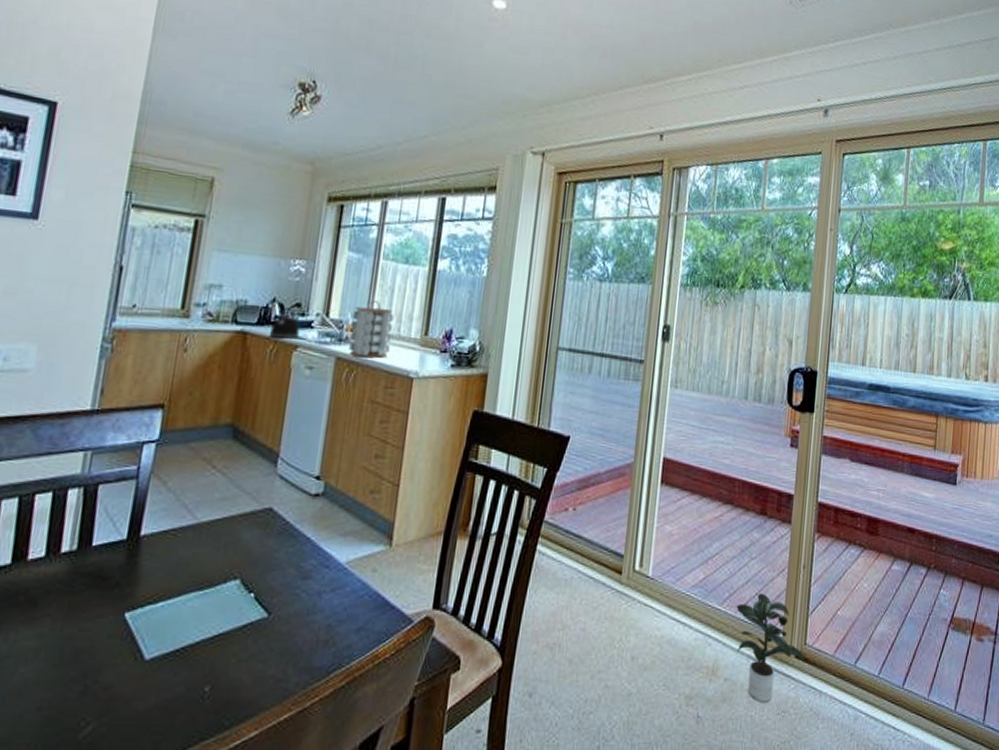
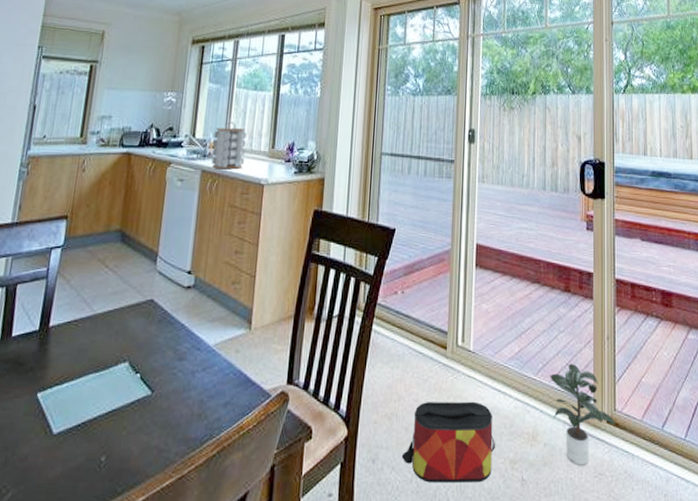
kettle: present [270,307,300,339] -> none [149,131,173,158]
bag: none [562,632,670,719] -> present [401,401,495,483]

